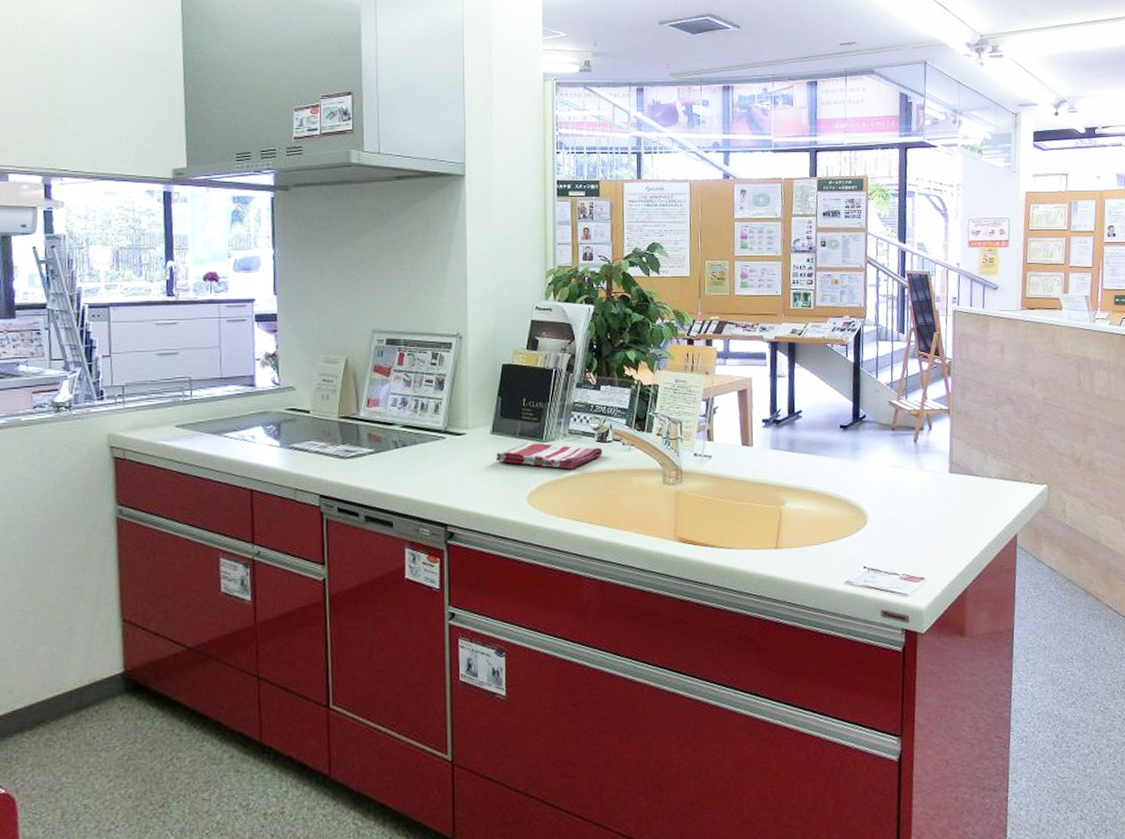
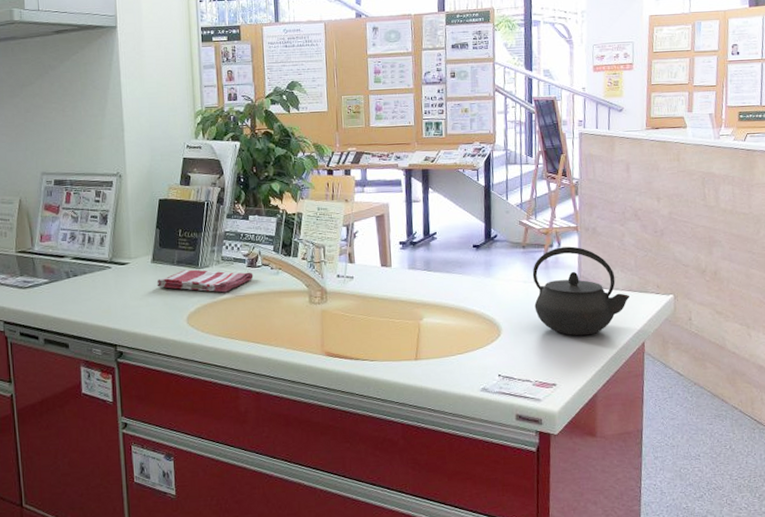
kettle: none [901,430,1003,526] -> present [532,246,630,336]

